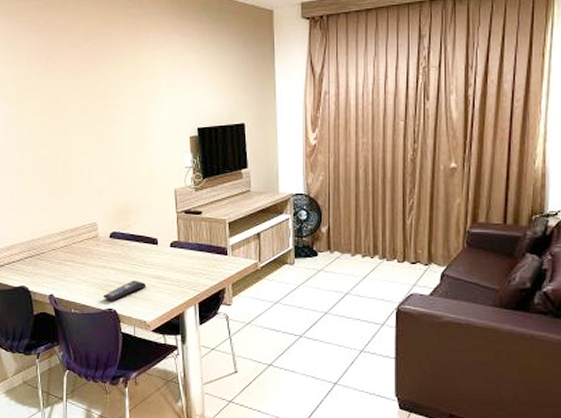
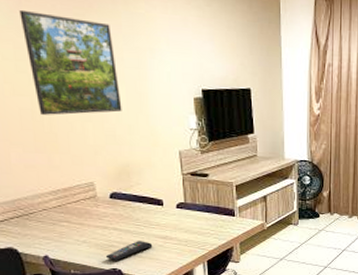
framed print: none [47,71,125,161] -> present [19,9,122,115]

